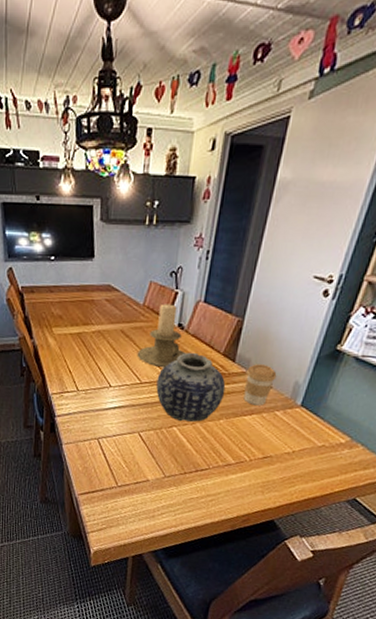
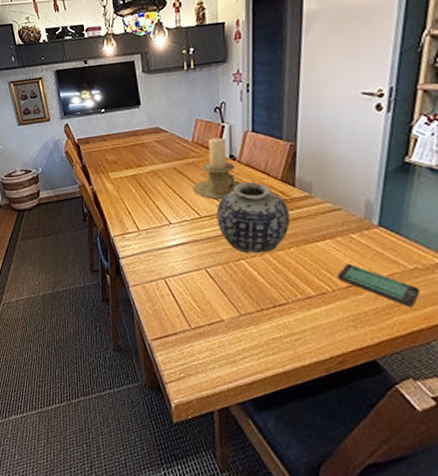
coffee cup: present [243,364,277,406] -> none [310,186,344,229]
smartphone: none [257,438,323,478] -> present [338,264,420,307]

